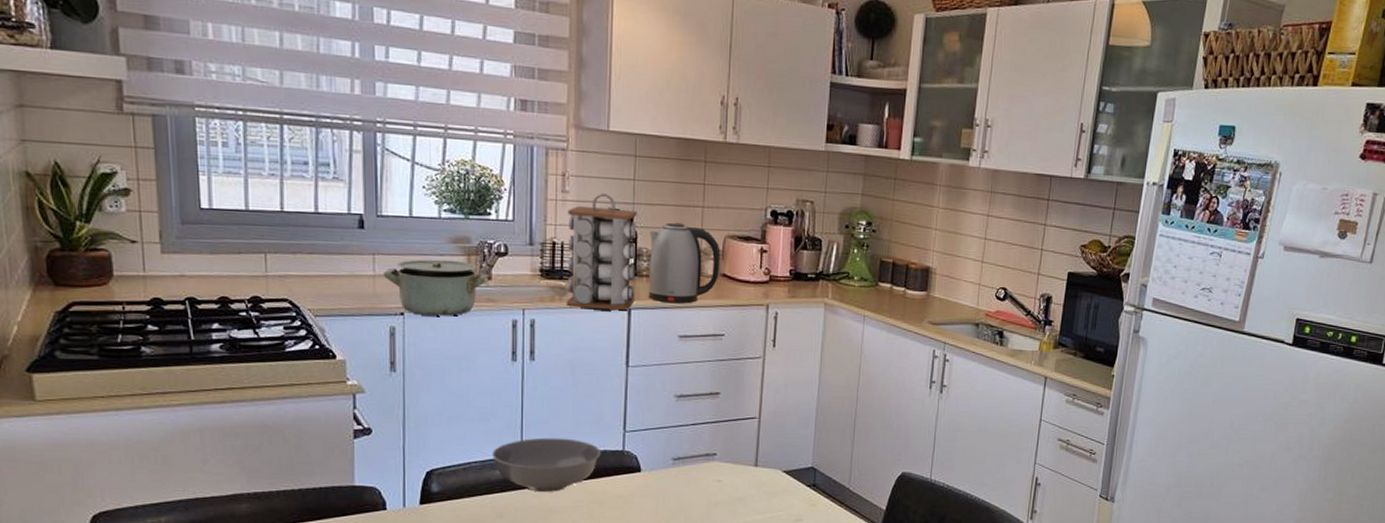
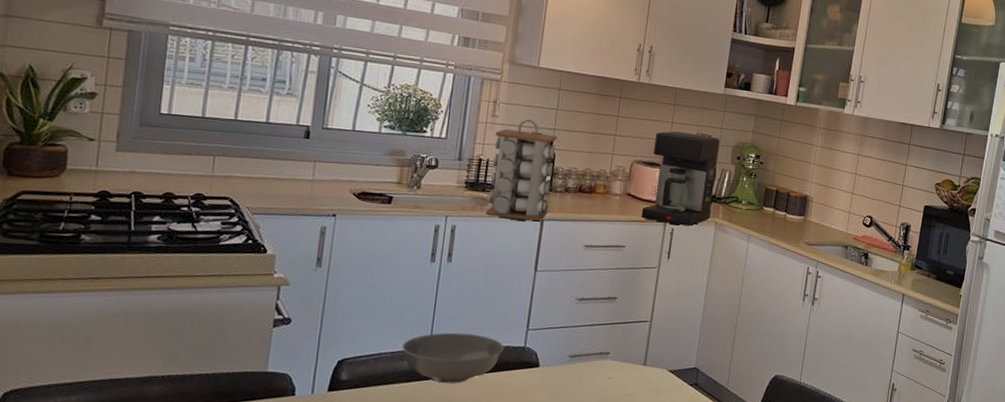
saucepan: present [384,259,489,316] -> none [322,168,419,220]
kettle: present [648,222,721,304] -> none [560,147,628,218]
coffee maker: none [739,198,825,309] -> present [641,131,720,227]

